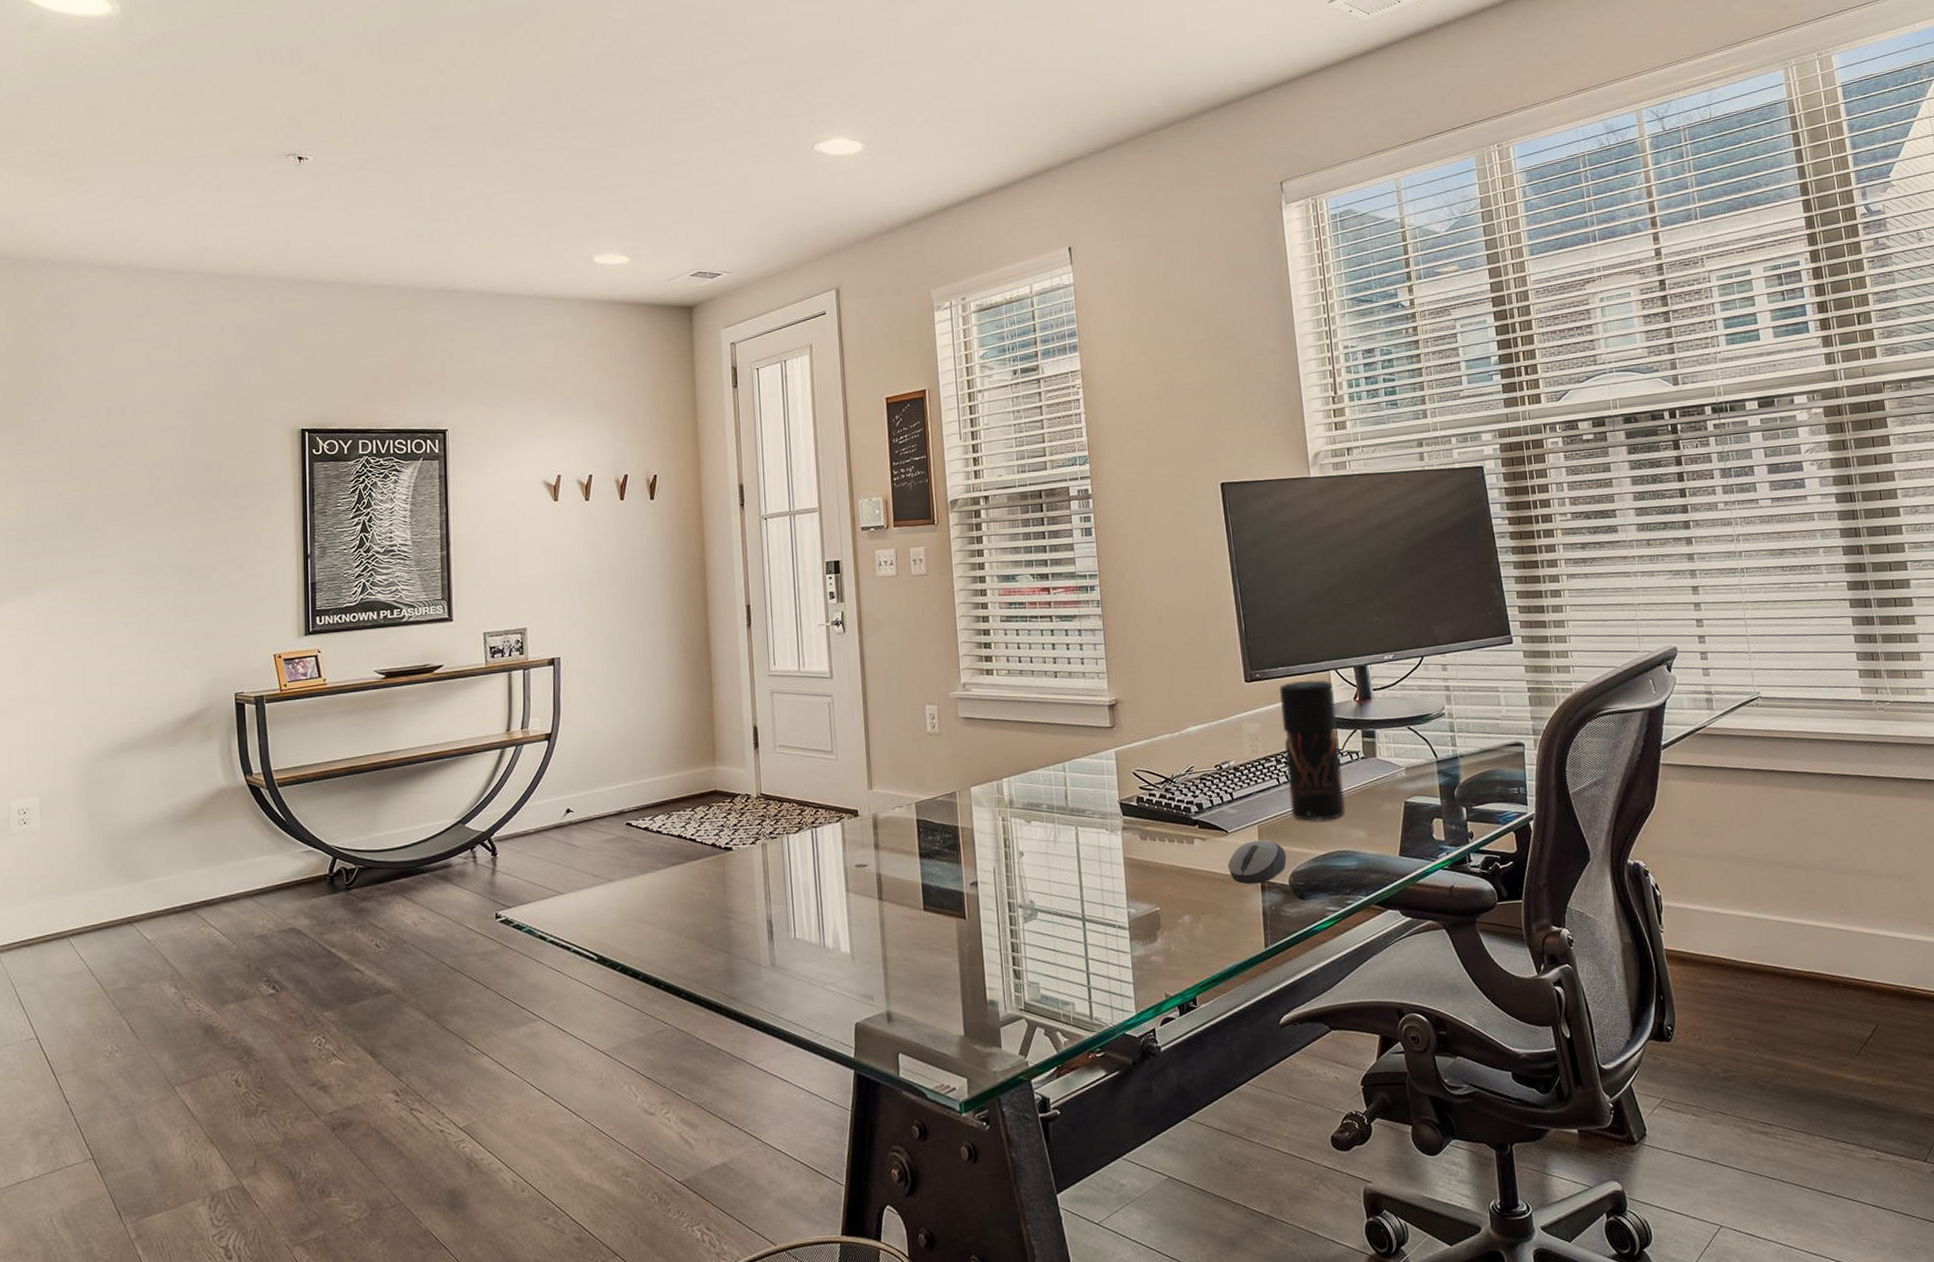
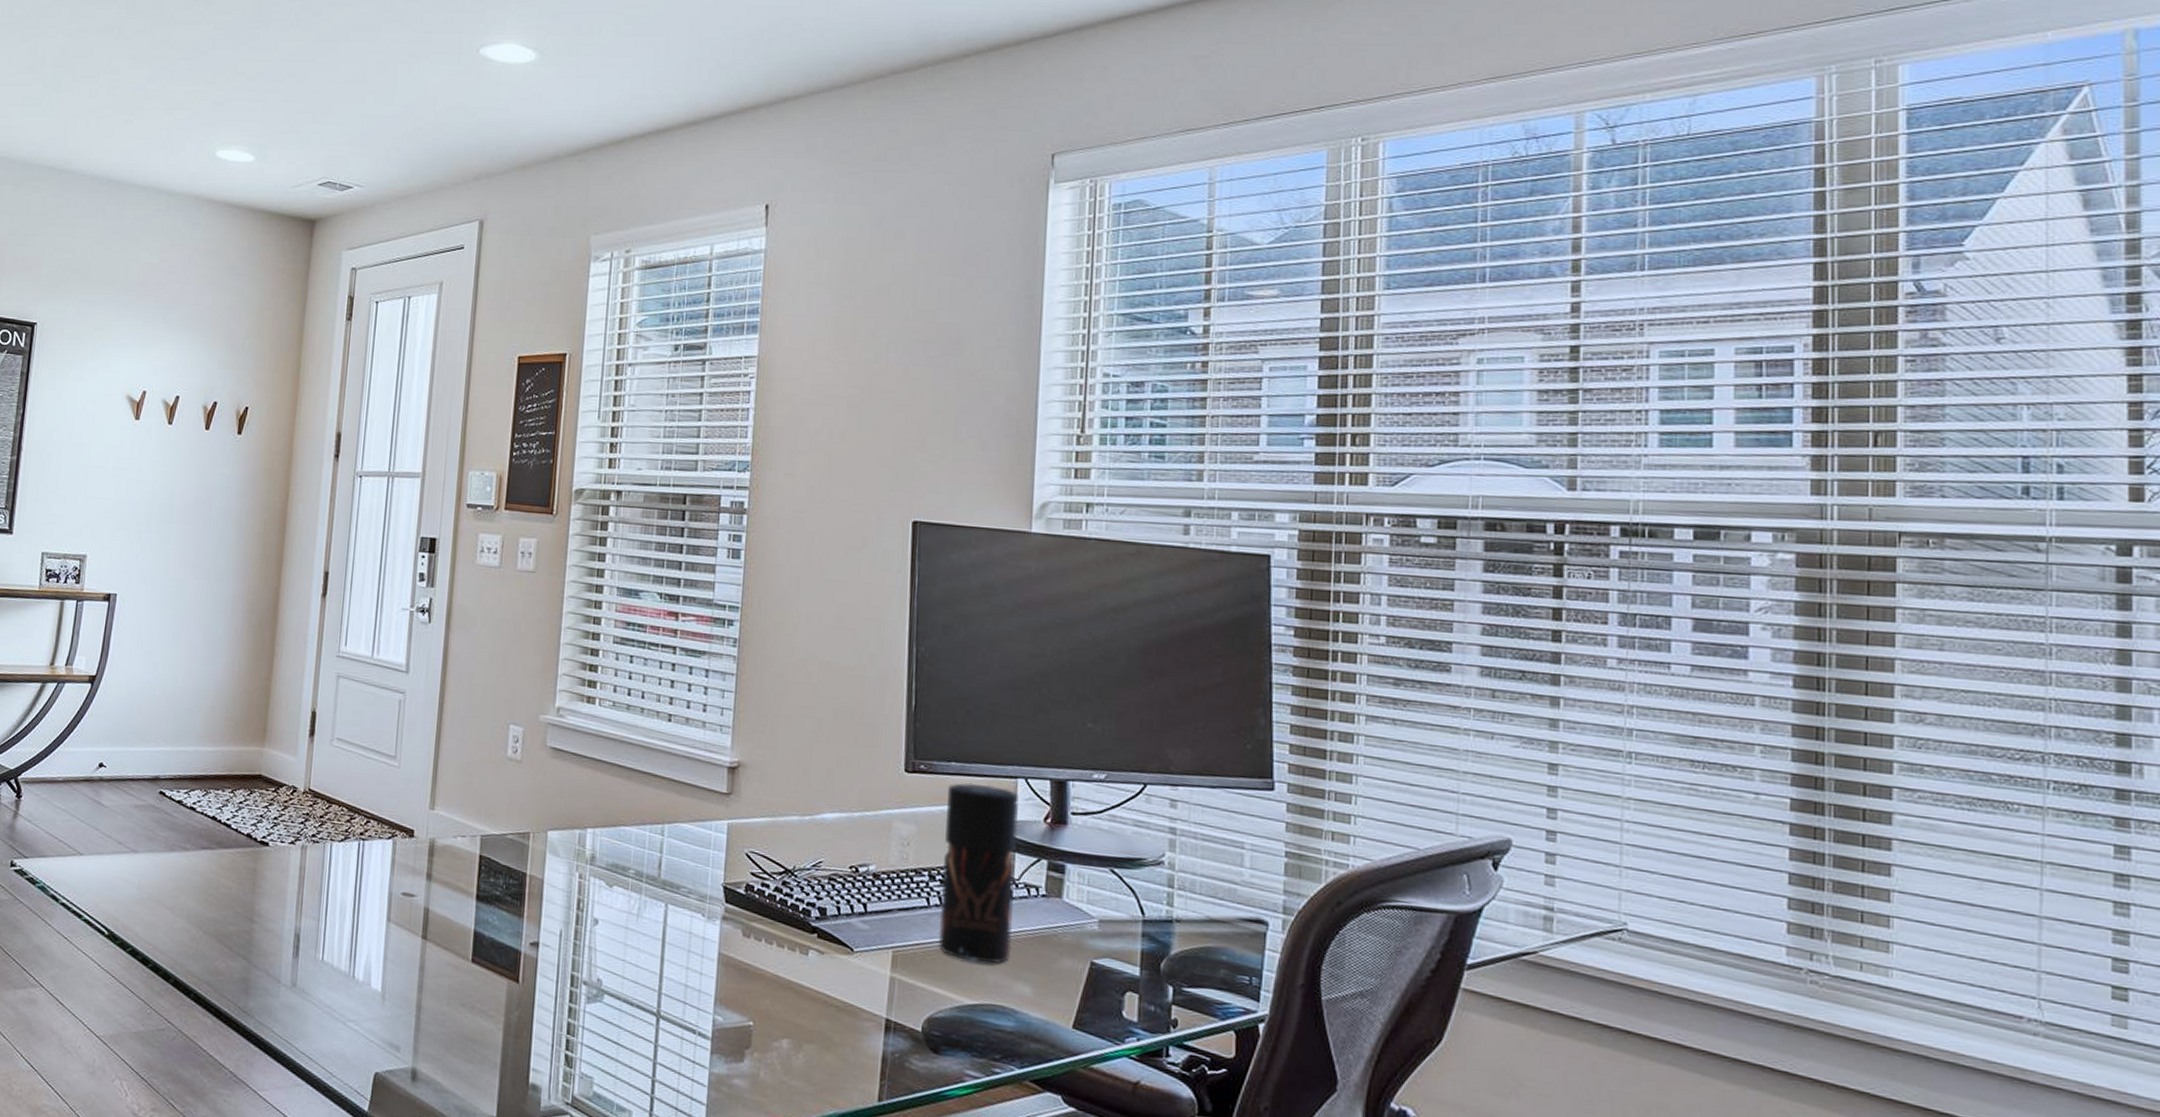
computer mouse: present [1227,840,1287,884] -> none [846,967,924,1022]

